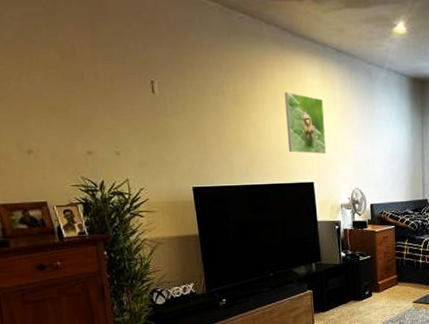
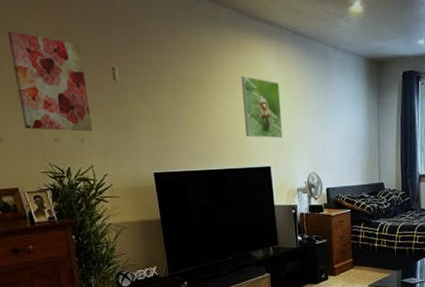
wall art: none [40,41,129,144] -> present [7,30,93,131]

